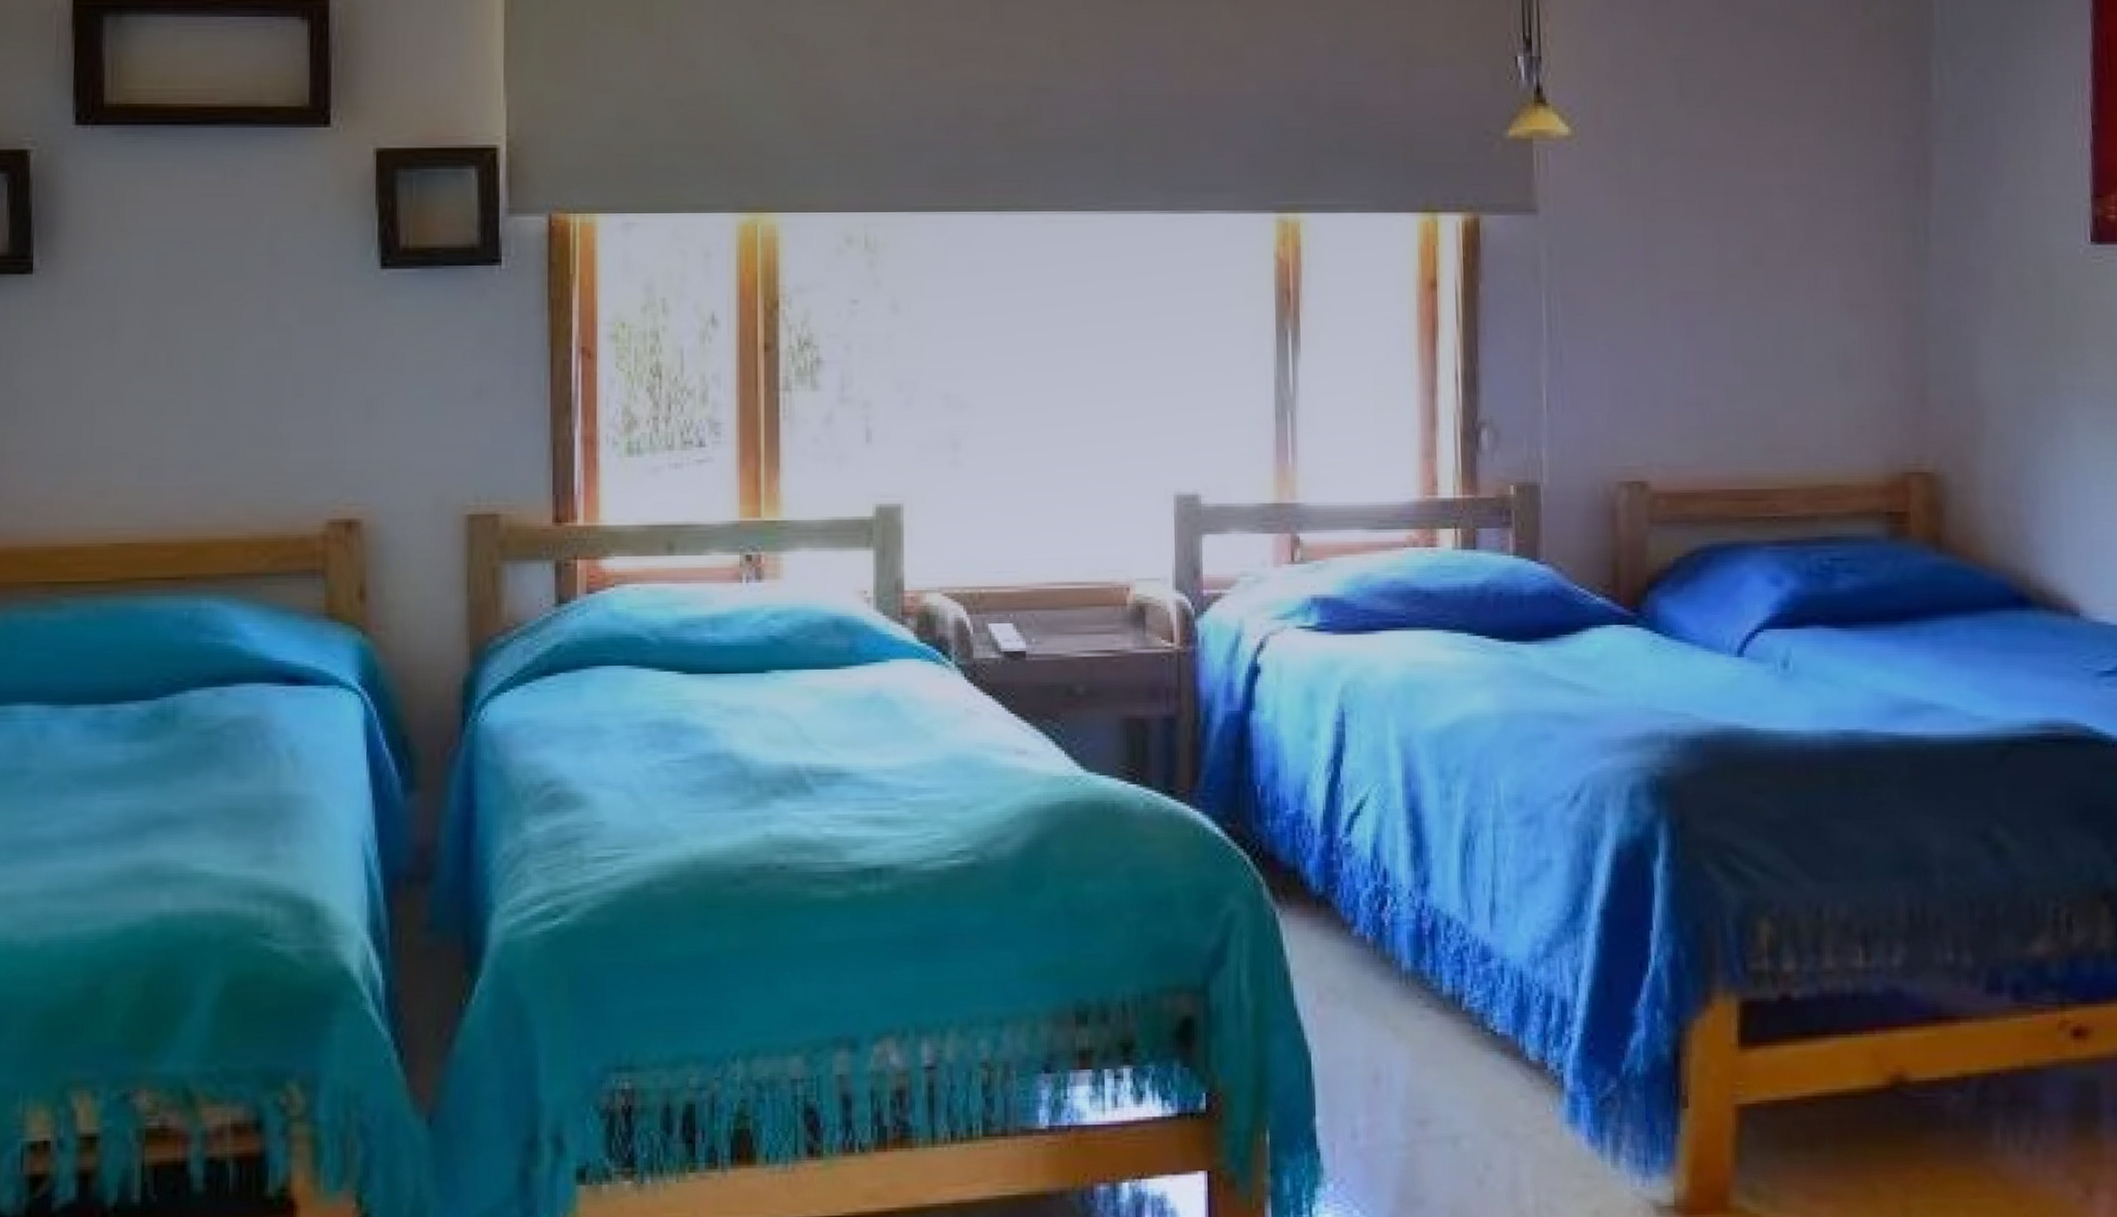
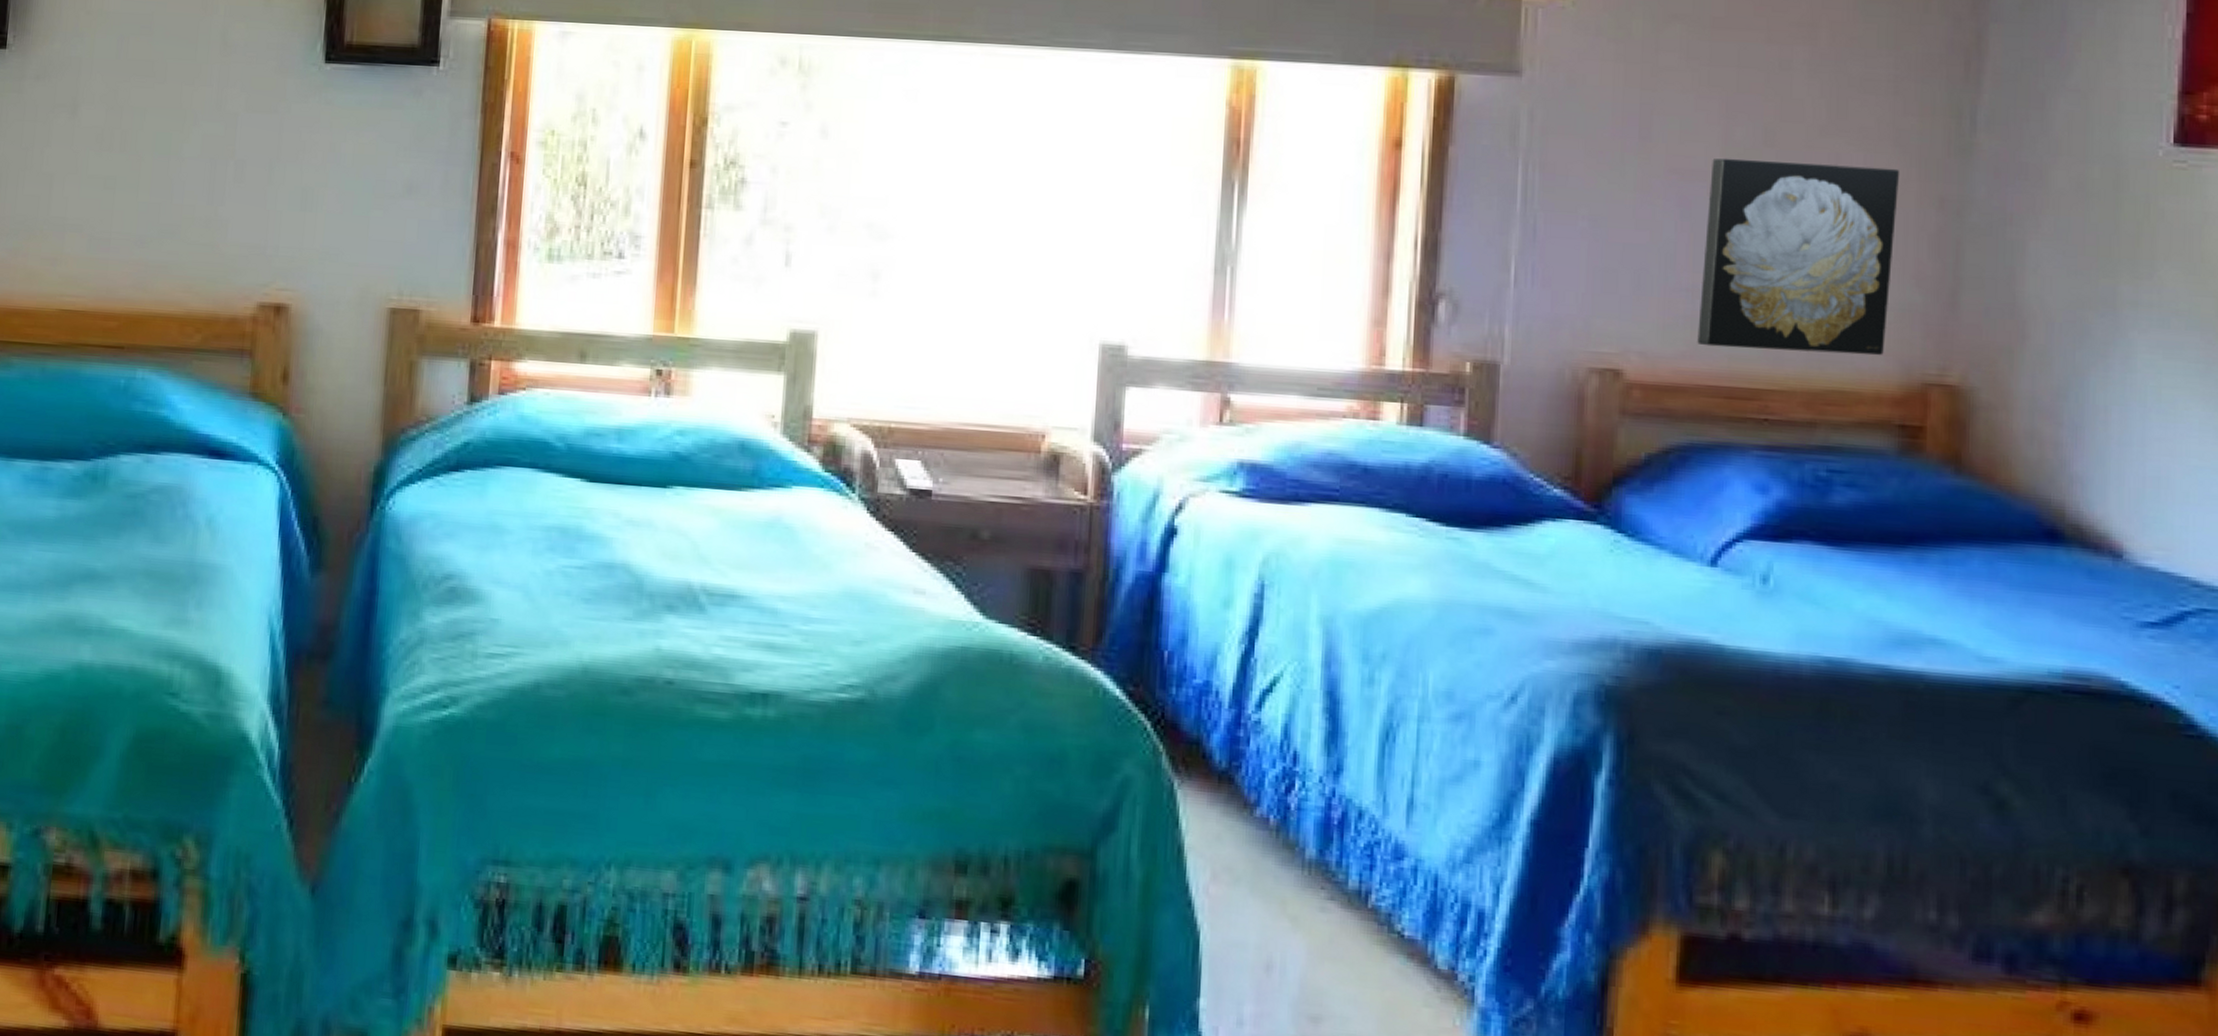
wall art: none [1709,279,1870,454] -> present [1697,158,1900,356]

